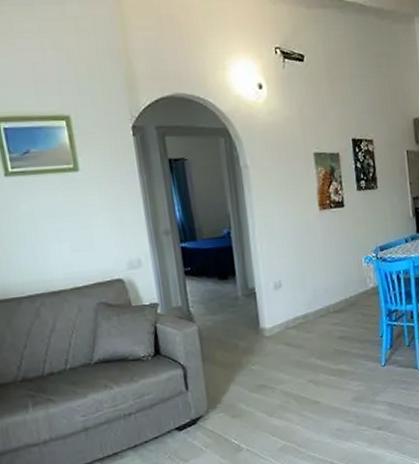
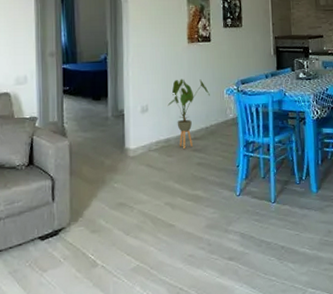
house plant: none [302,248,348,323] -> present [167,79,210,148]

